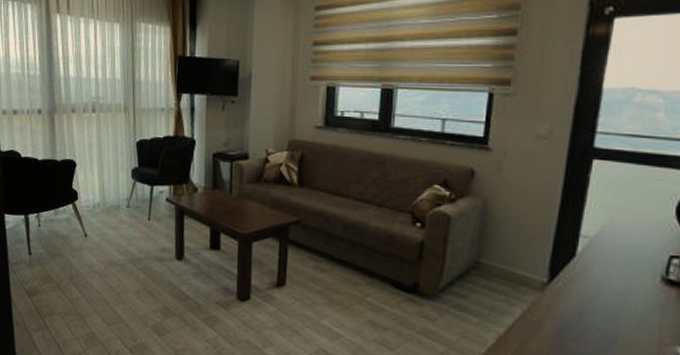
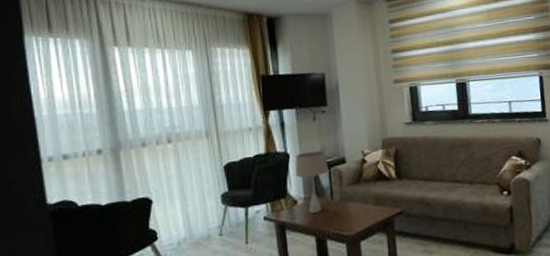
table lamp: none [198,141,231,204] -> present [295,151,329,214]

